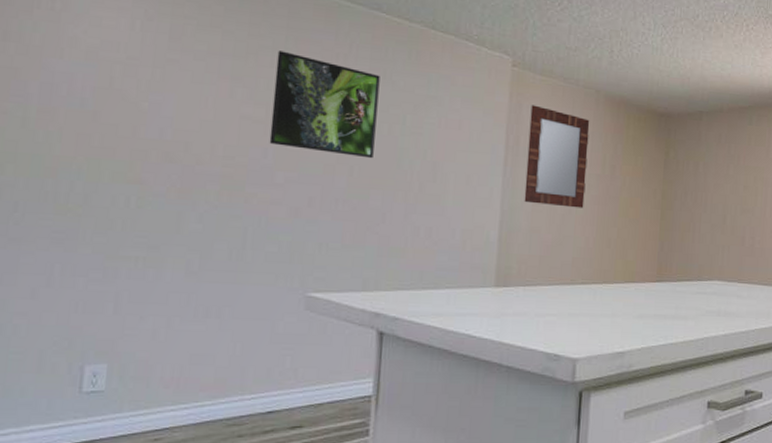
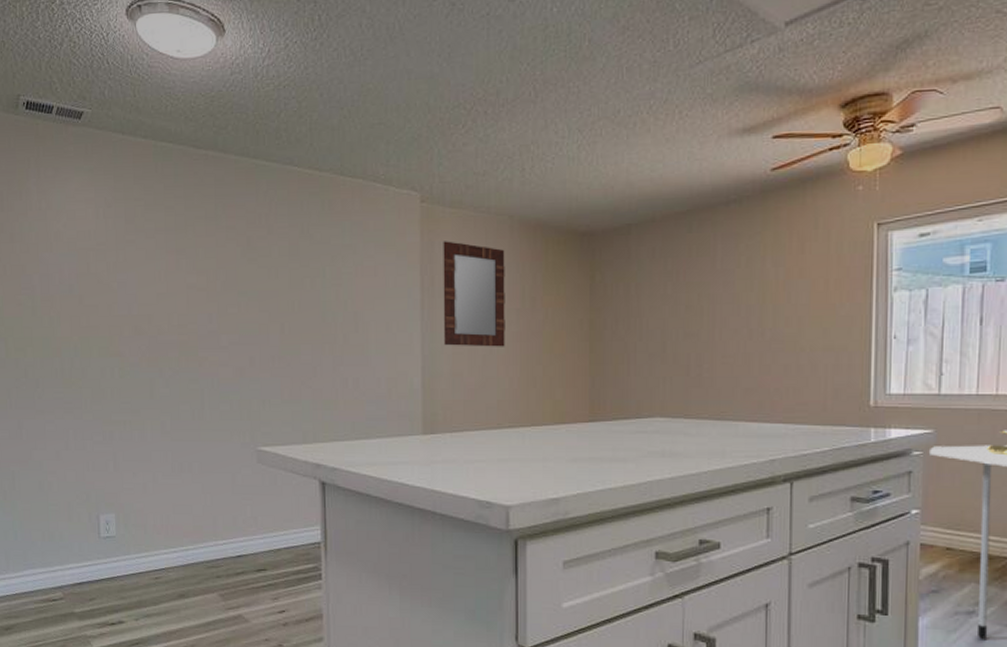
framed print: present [269,50,380,159] -> none [210,219,300,315]

